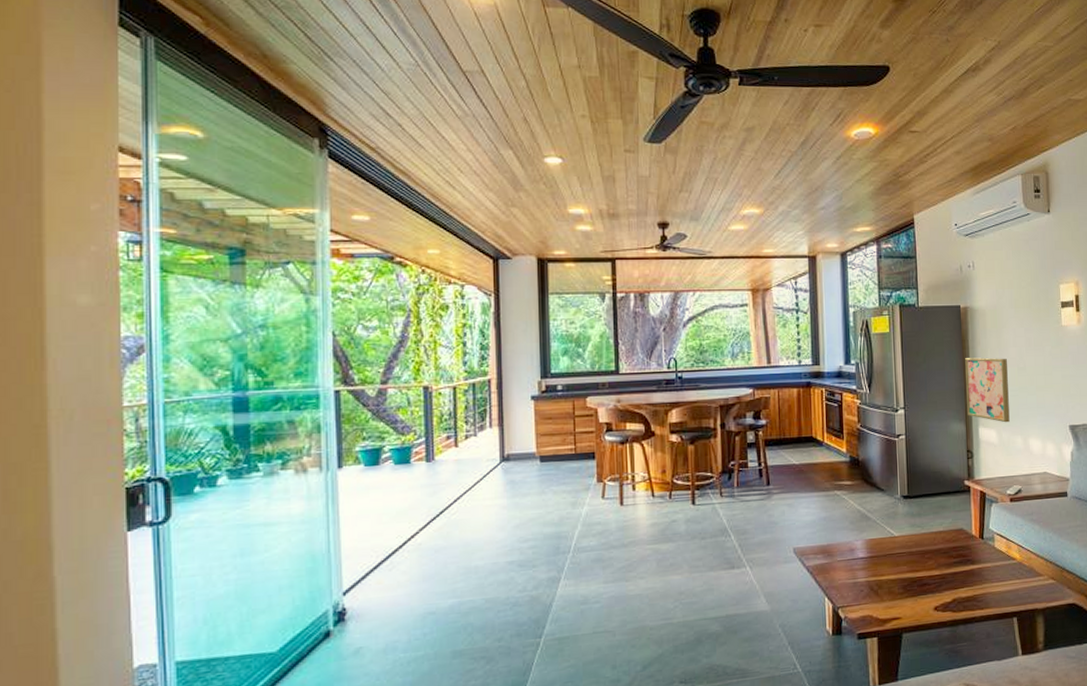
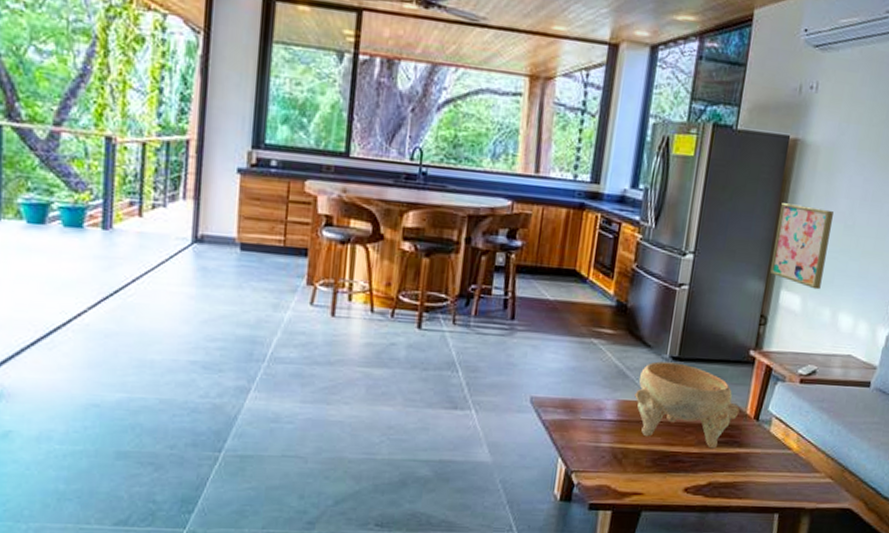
decorative bowl: none [878,500,966,570] -> present [634,361,740,449]

